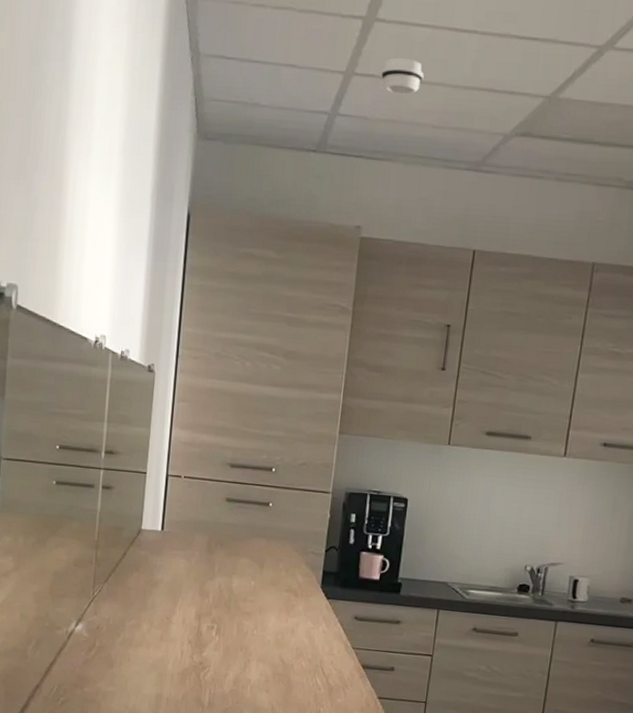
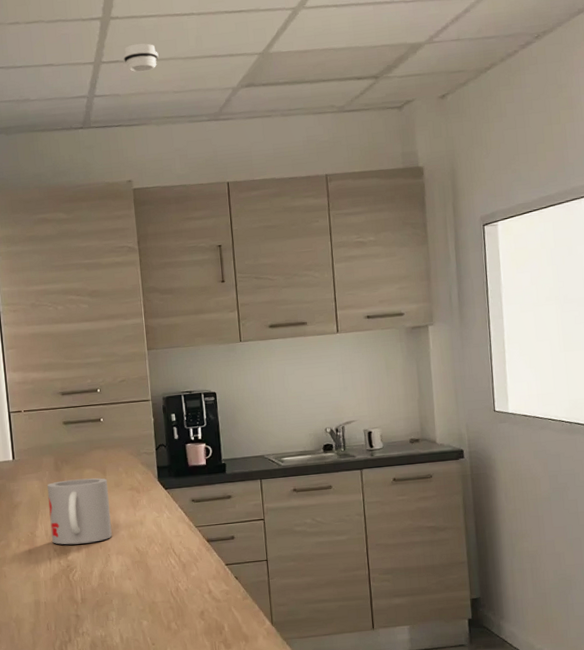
mug: none [188,565,264,643] -> present [47,478,112,545]

